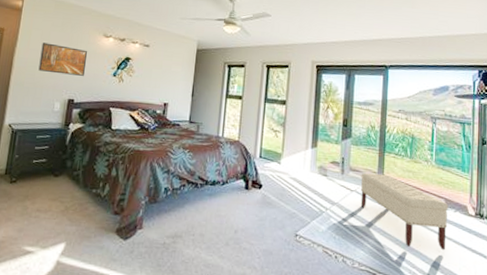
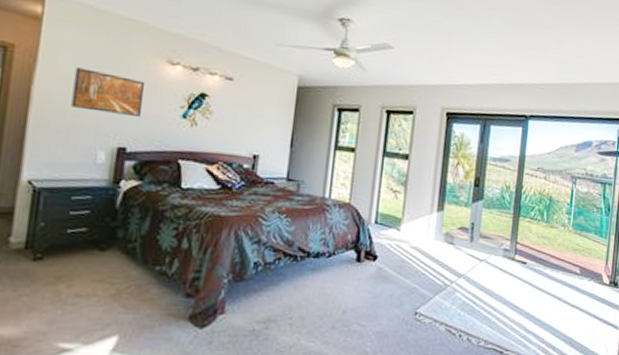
bench: present [360,172,449,251] -> none [490,239,583,323]

